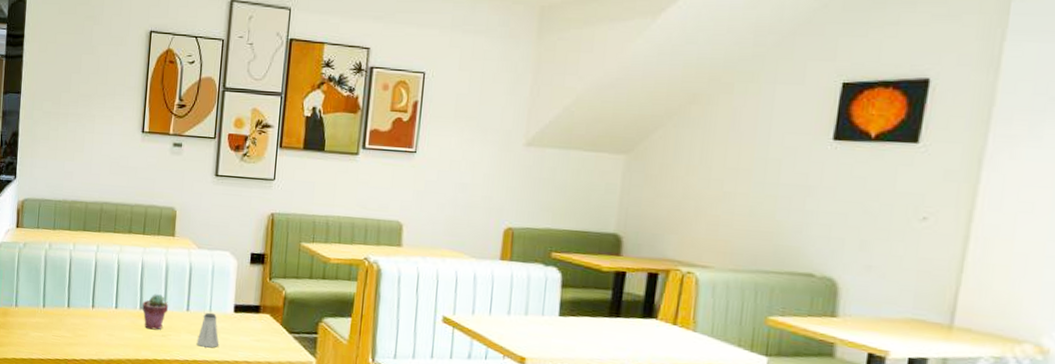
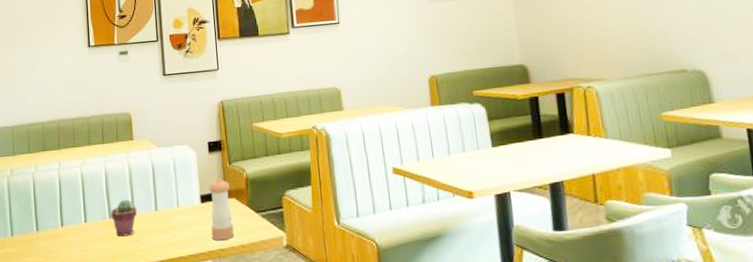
saltshaker: present [196,312,220,348] -> none [169,207,192,244]
pepper shaker: none [239,291,267,353] -> present [209,178,235,240]

